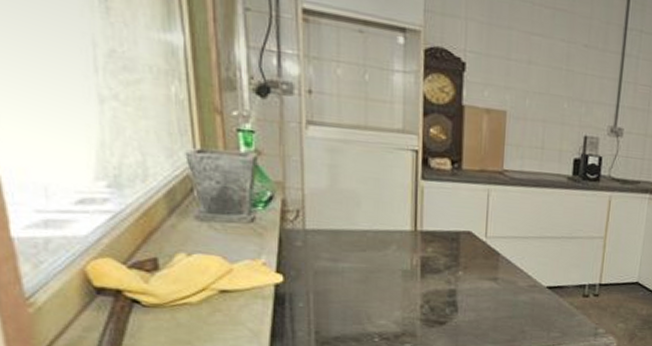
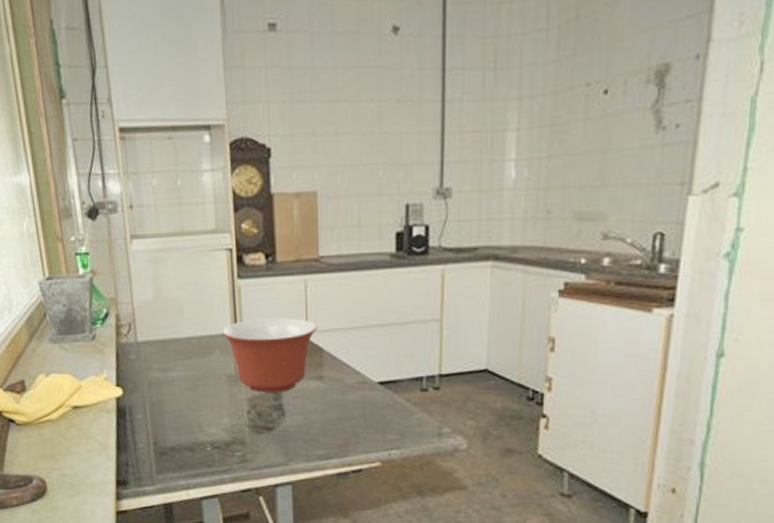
mixing bowl: none [400,219,497,290] -> present [221,317,318,393]

